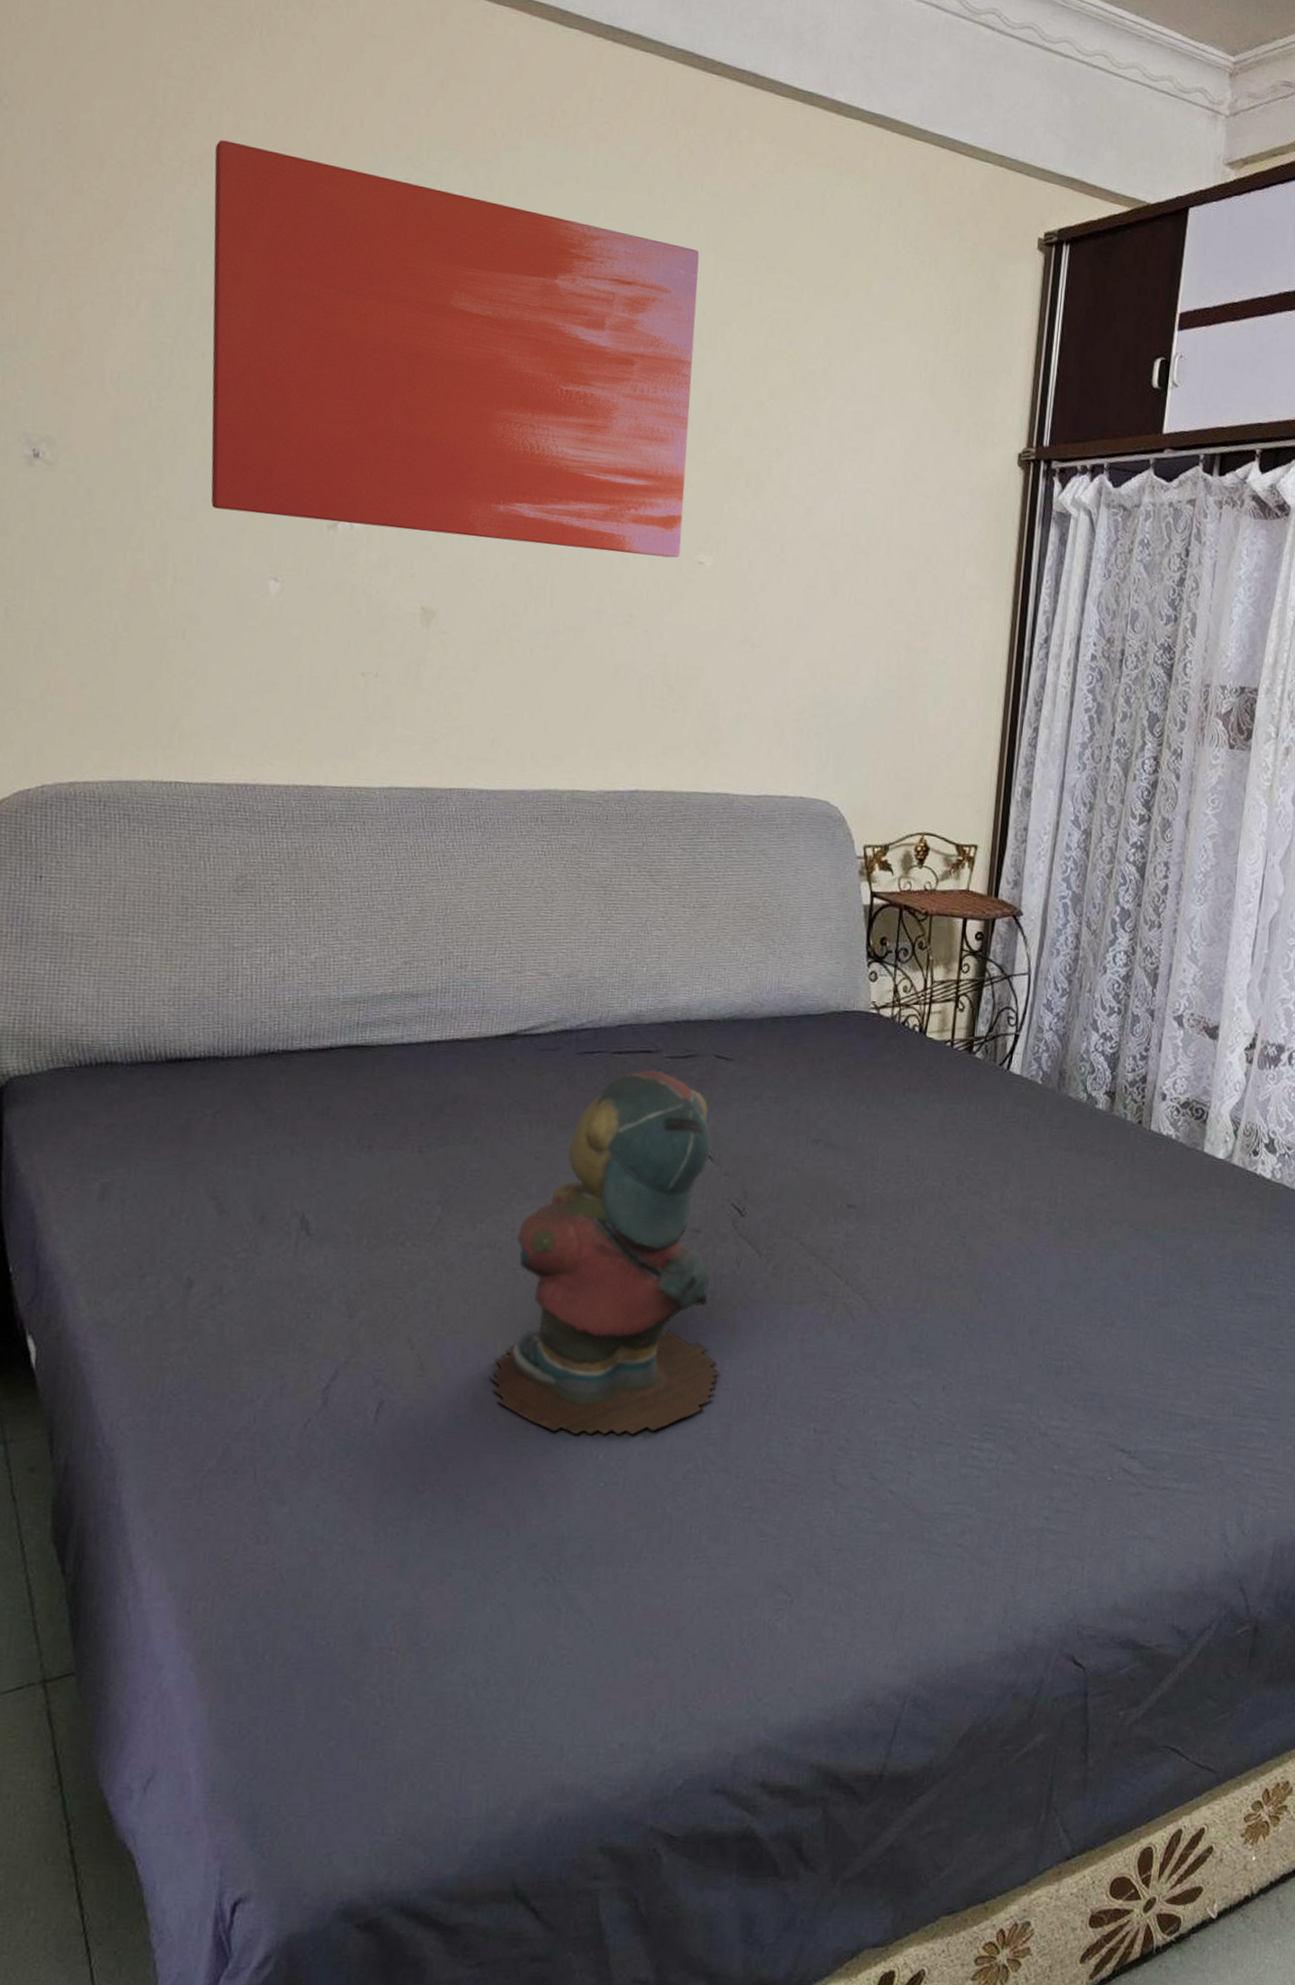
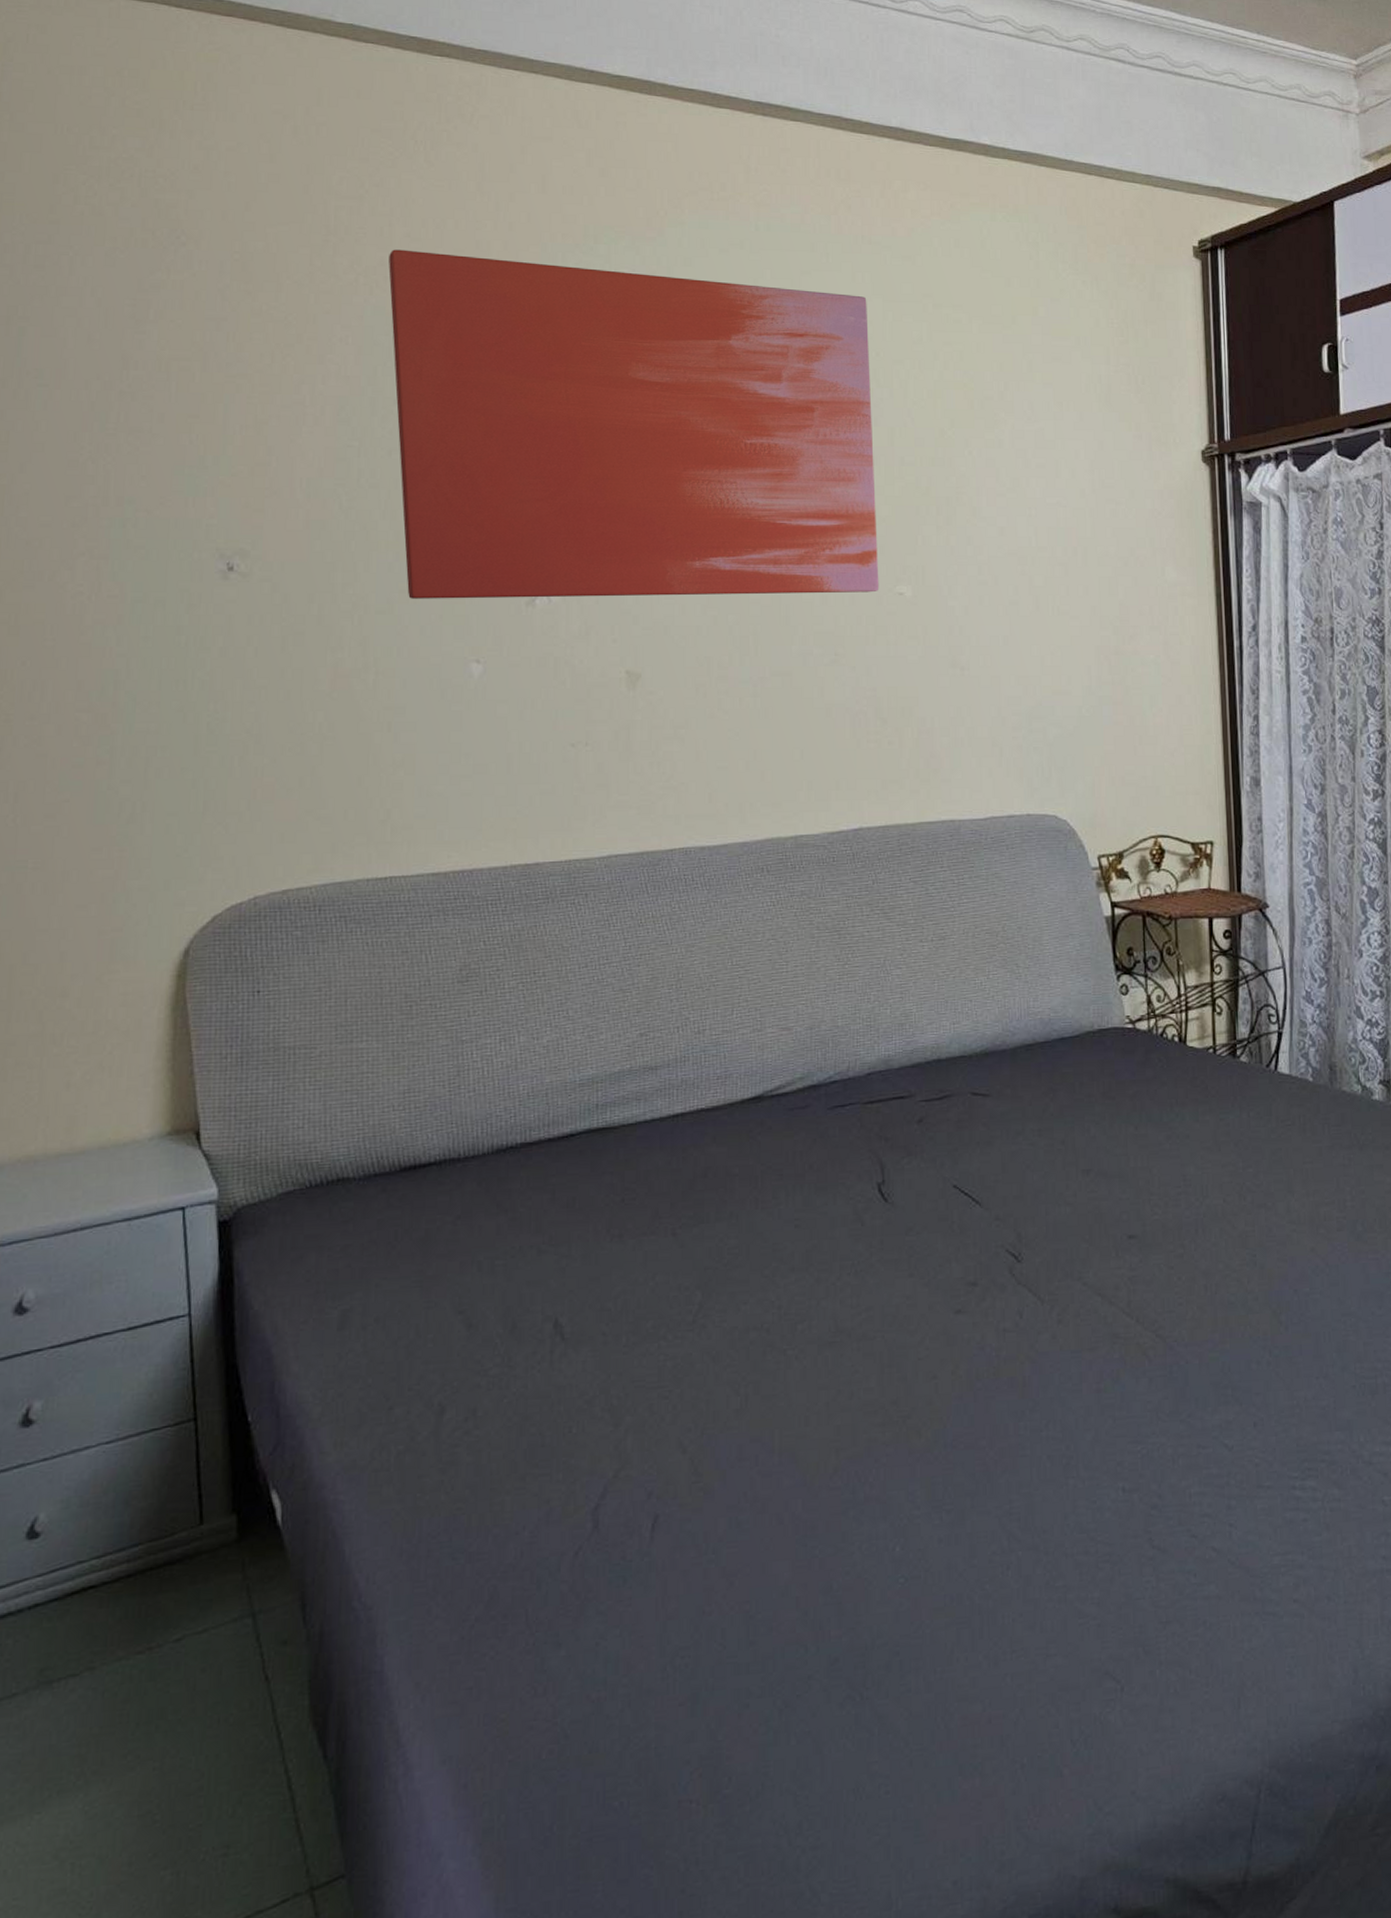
teddy bear: present [489,1070,721,1435] -> none [770,1116,1016,1528]

